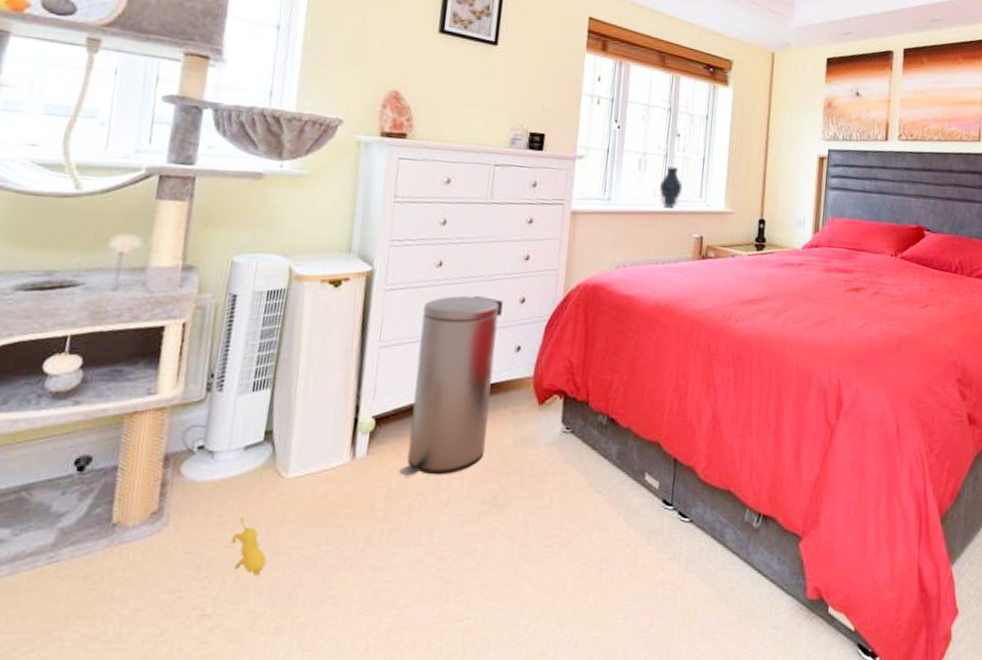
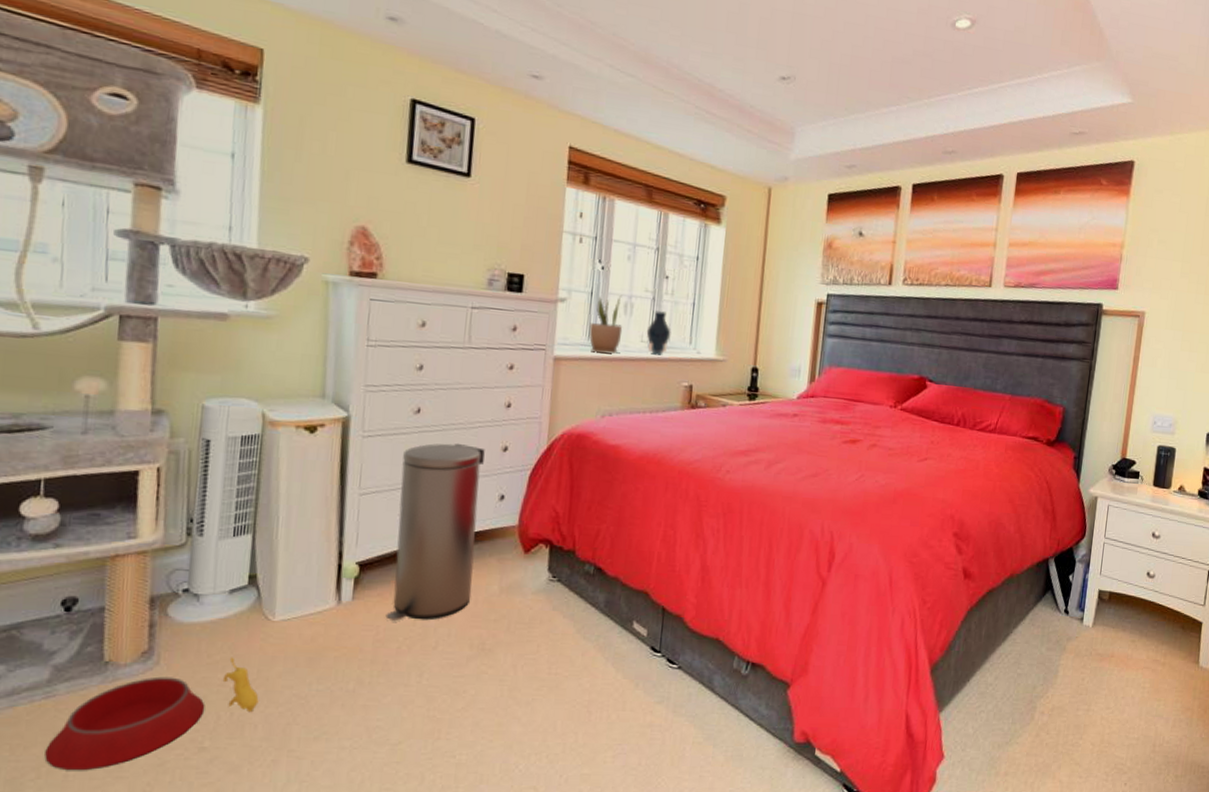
pet bowl: none [41,538,211,641] -> present [45,676,205,770]
potted plant: none [604,153,637,209] -> present [588,296,623,355]

